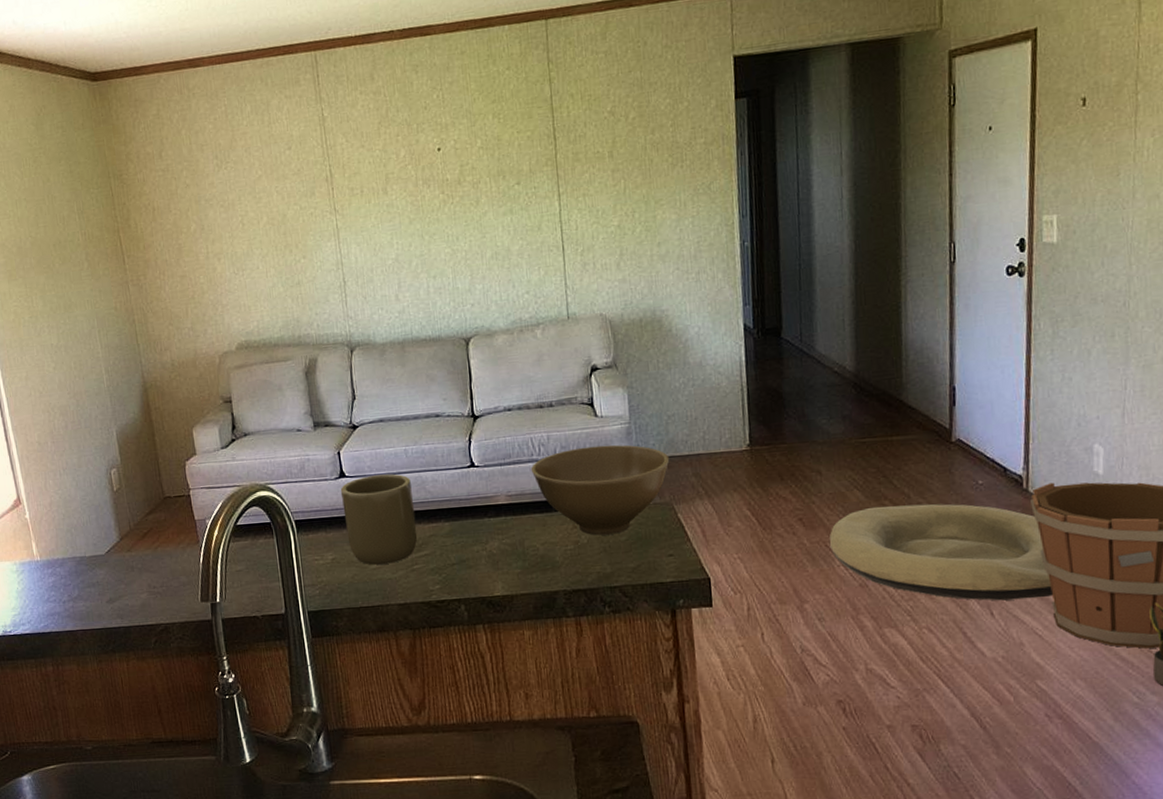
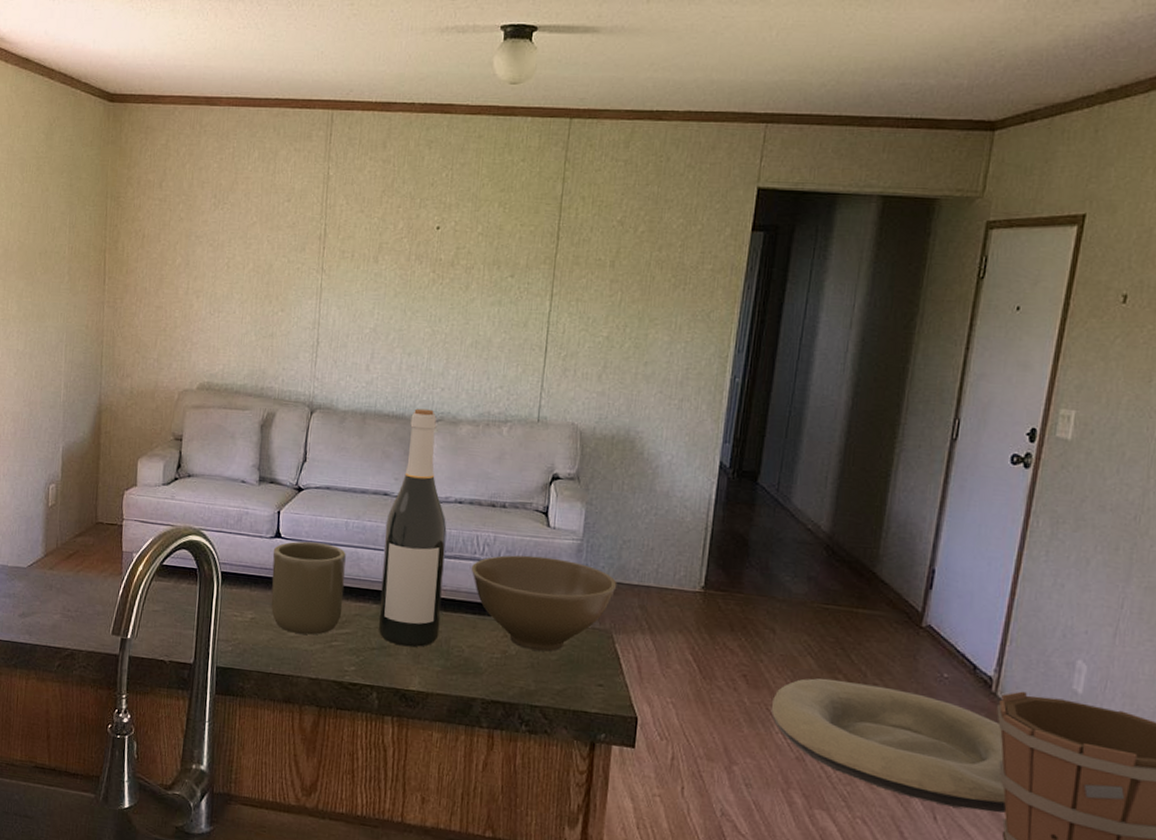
wine bottle: none [442,326,513,557] -> present [378,408,447,647]

